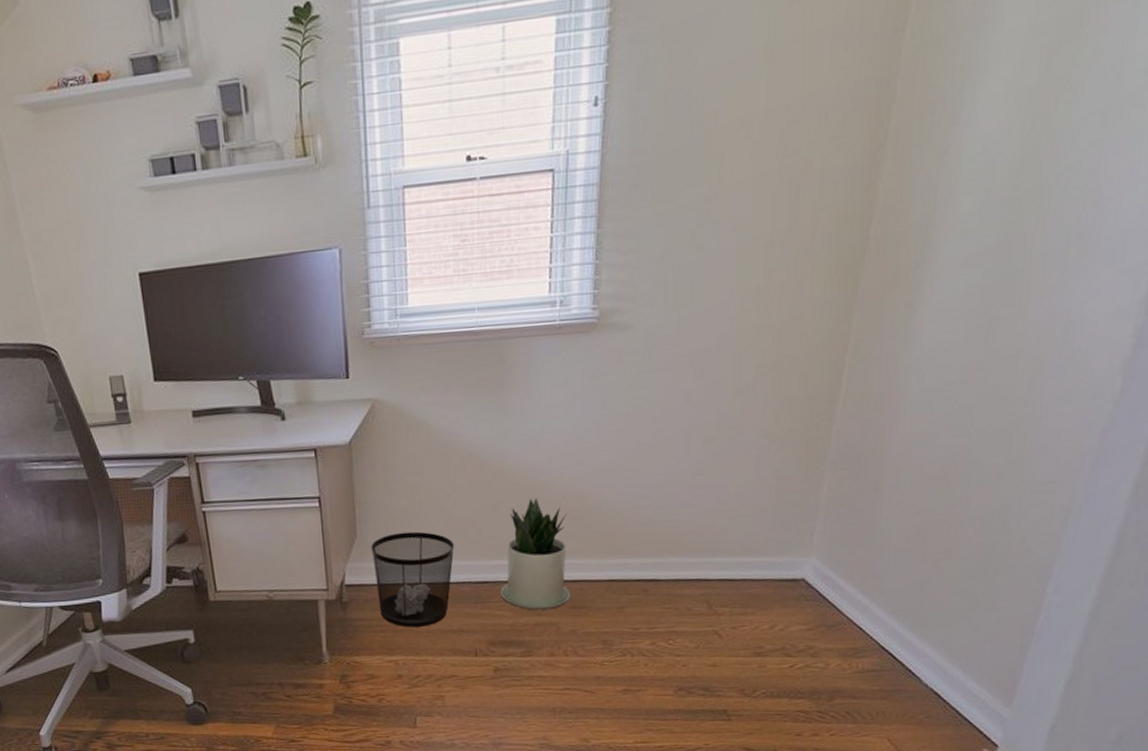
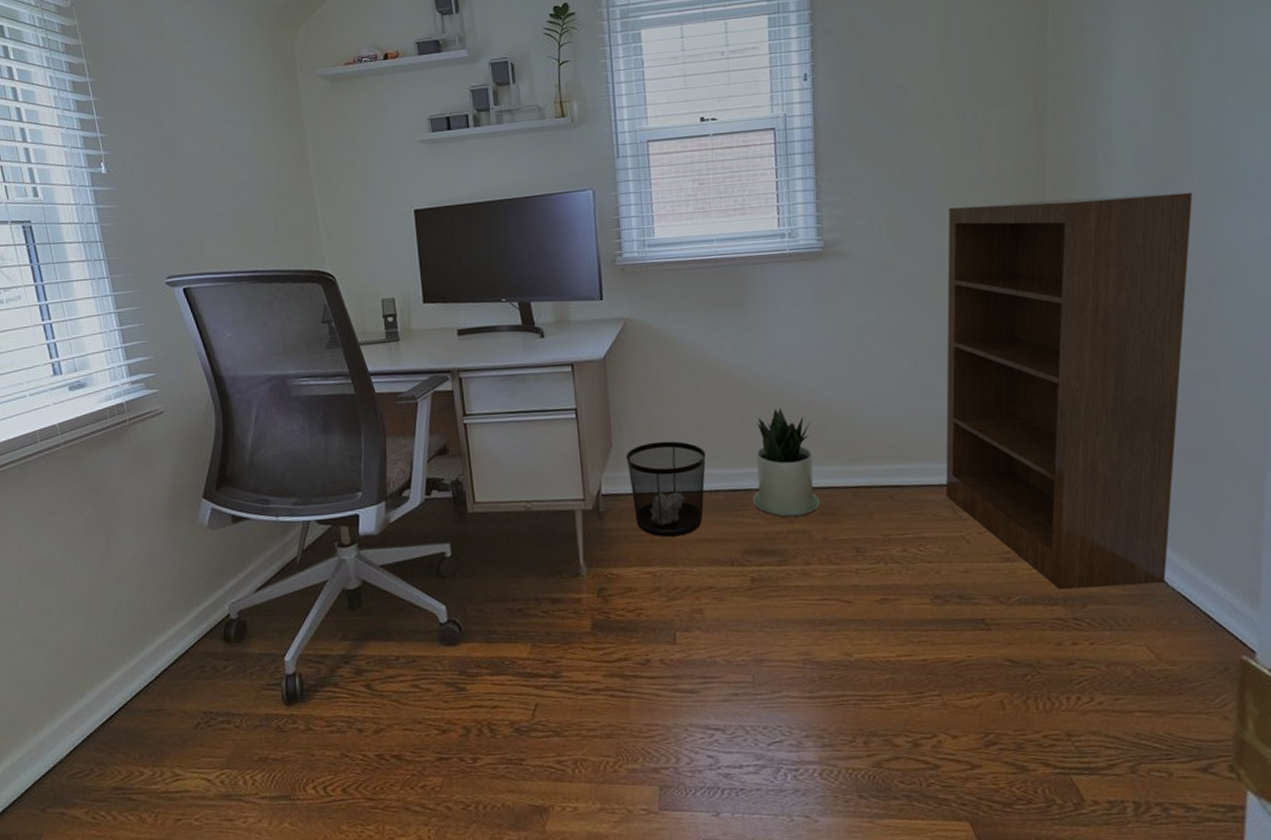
bookshelf: none [704,249,1042,684] -> present [945,192,1193,589]

